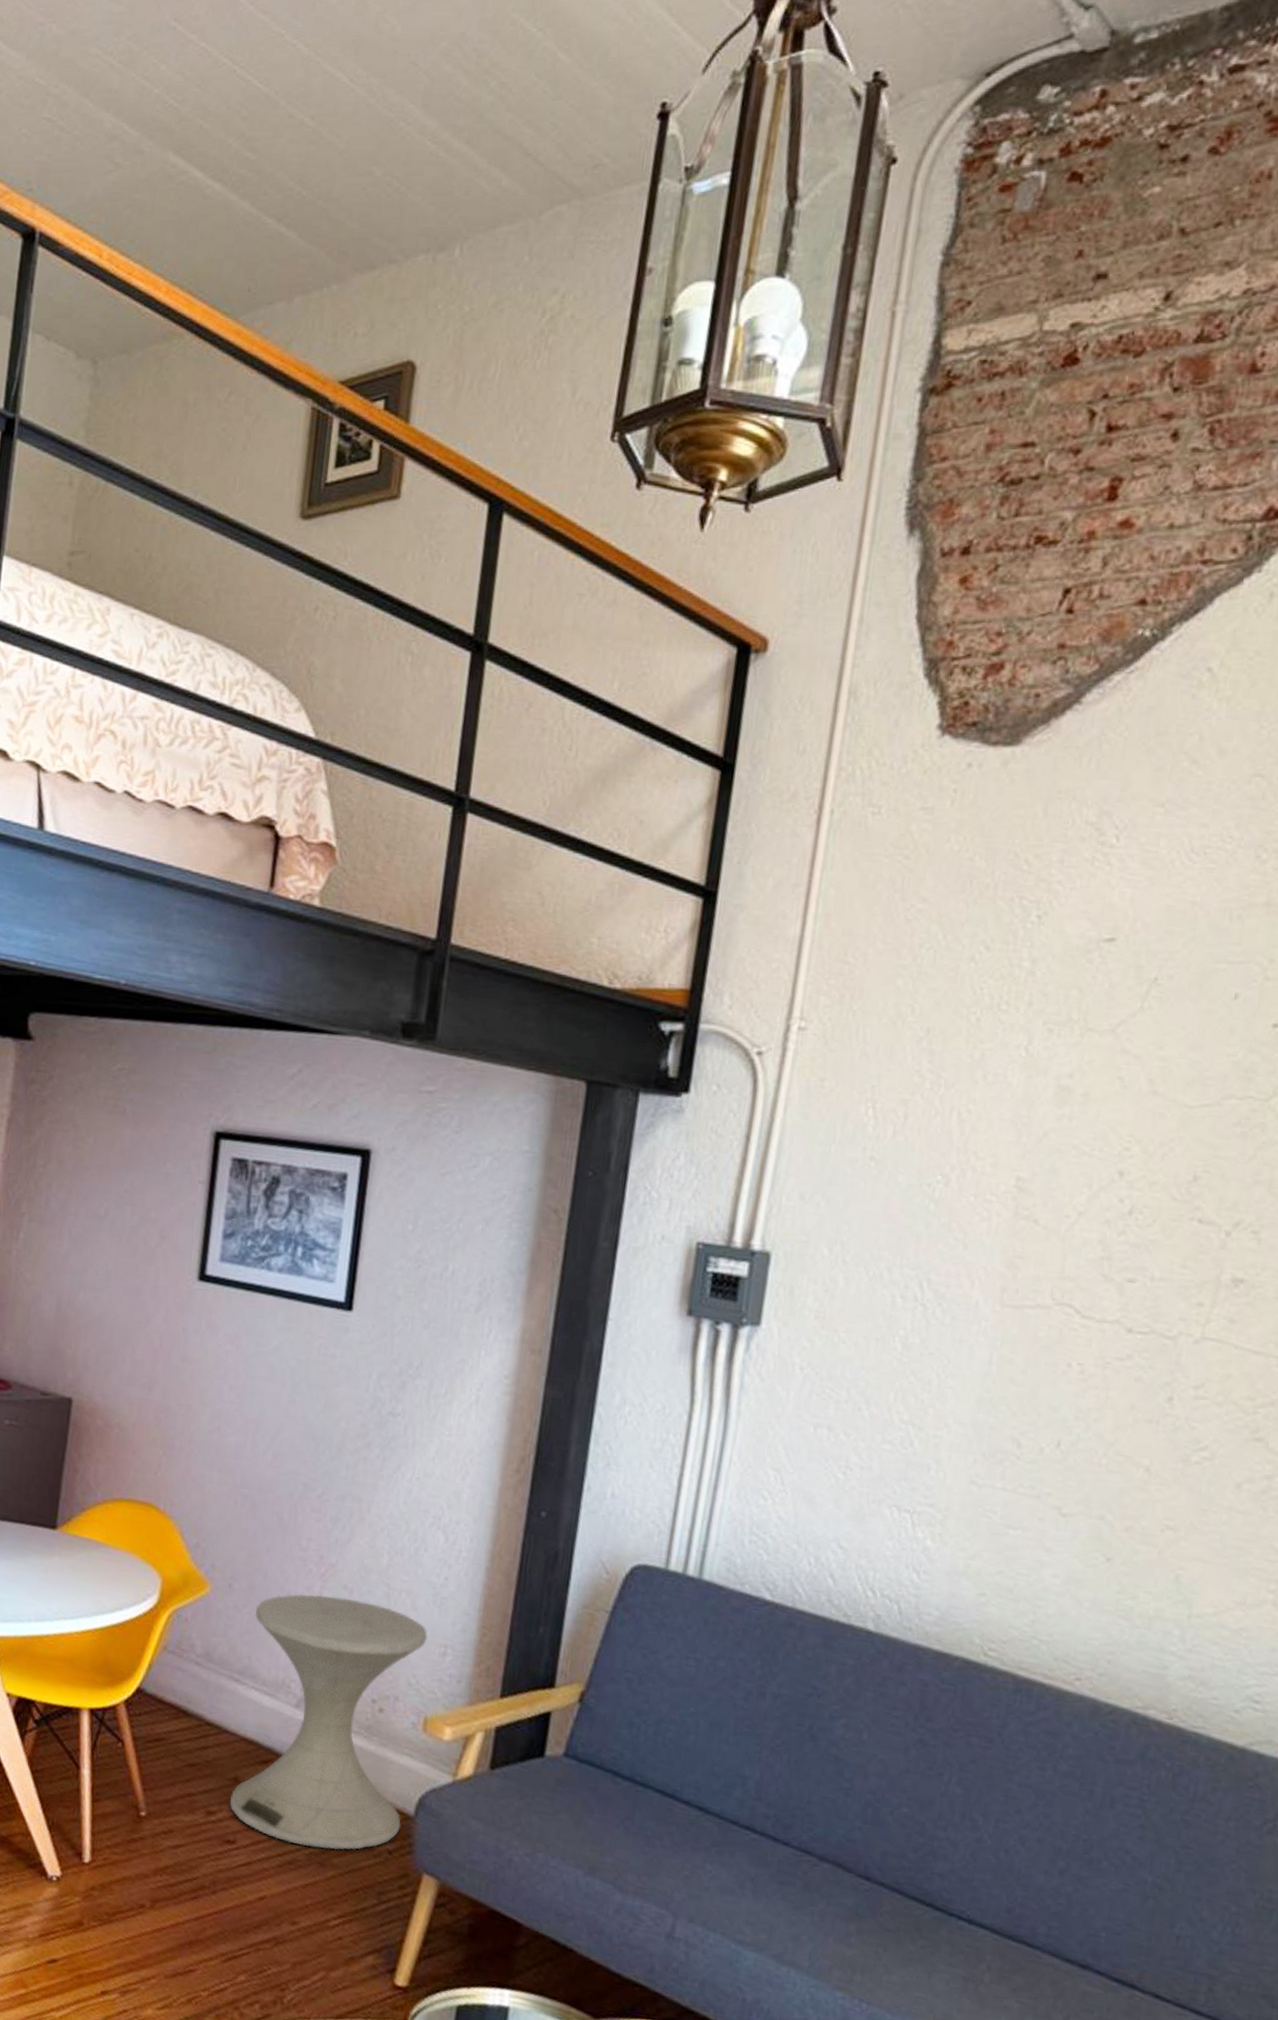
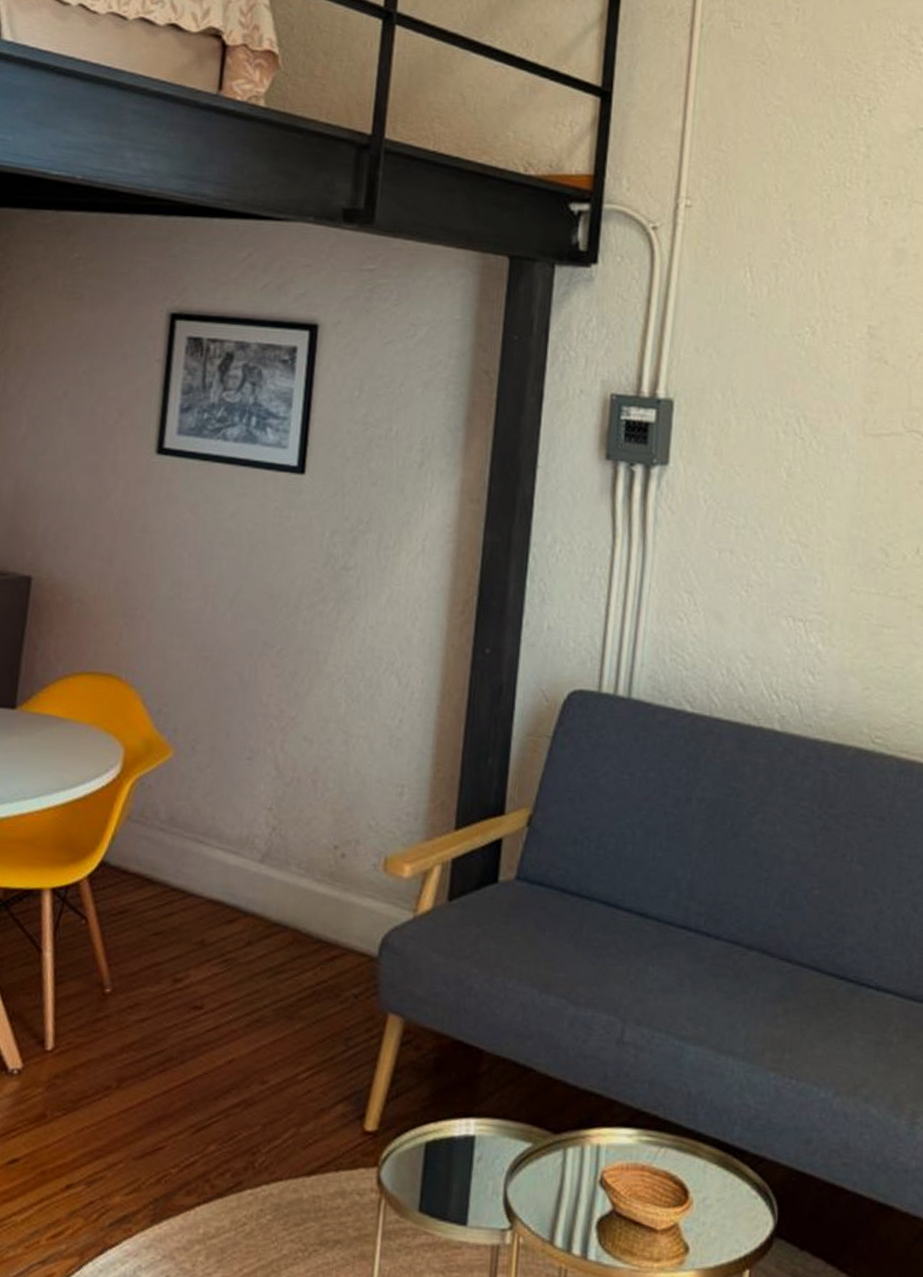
side table: present [230,1594,428,1850] -> none [196,748,385,1002]

